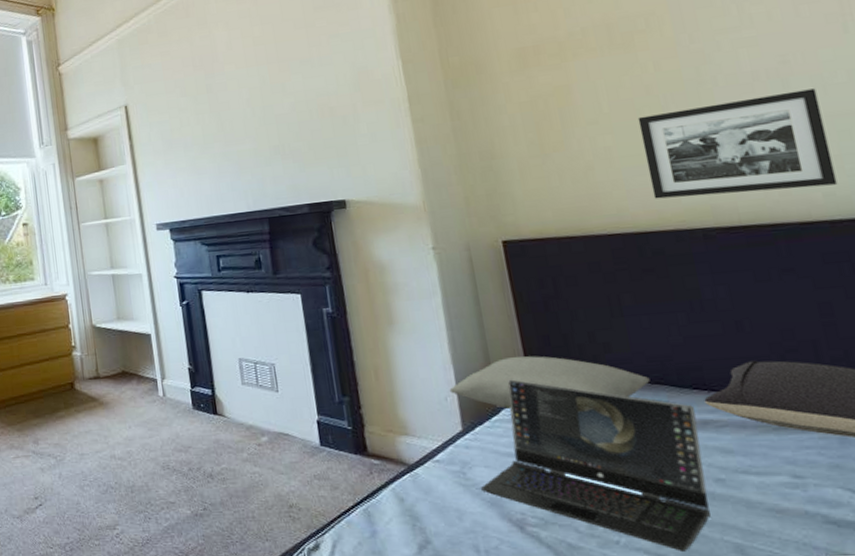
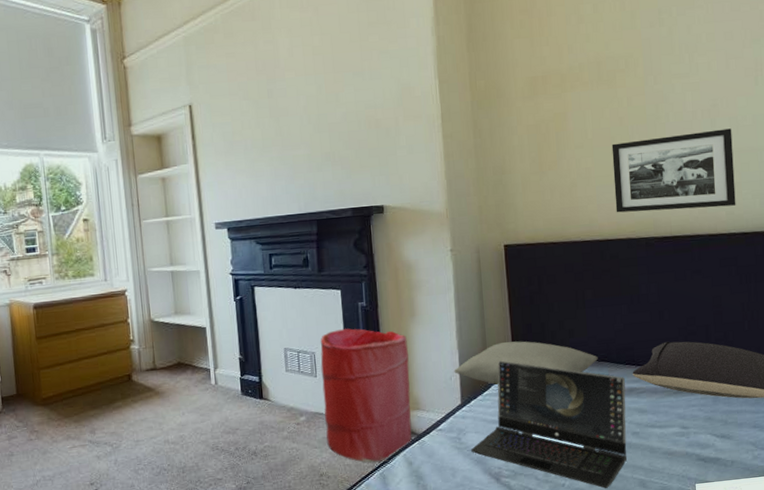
laundry hamper: none [280,337,401,496] -> present [320,328,412,463]

